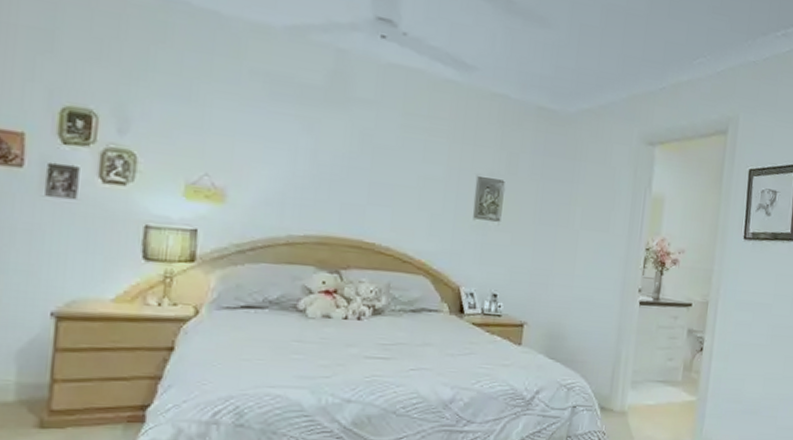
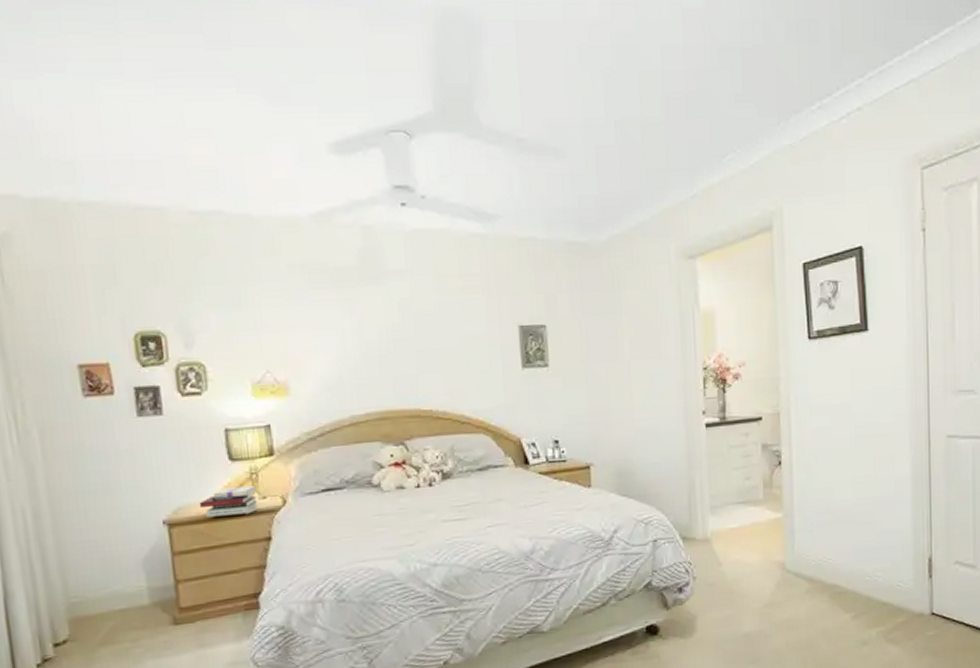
books: none [97,288,167,321] -> present [199,486,259,517]

